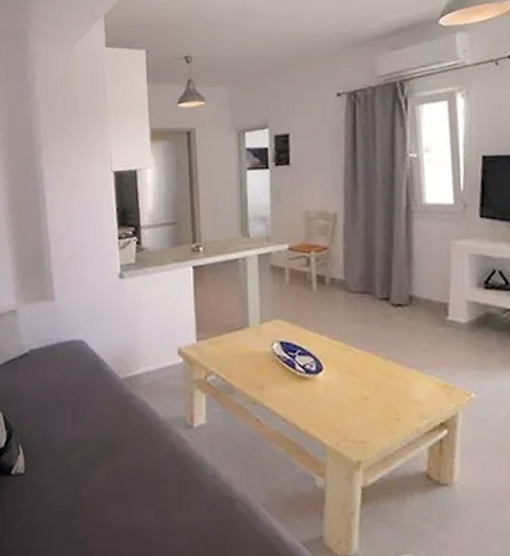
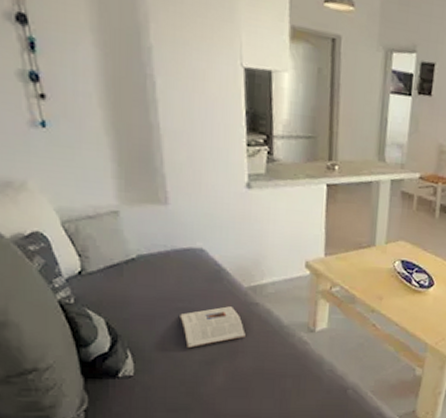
magazine: none [64,399,123,445] -> present [180,306,246,349]

